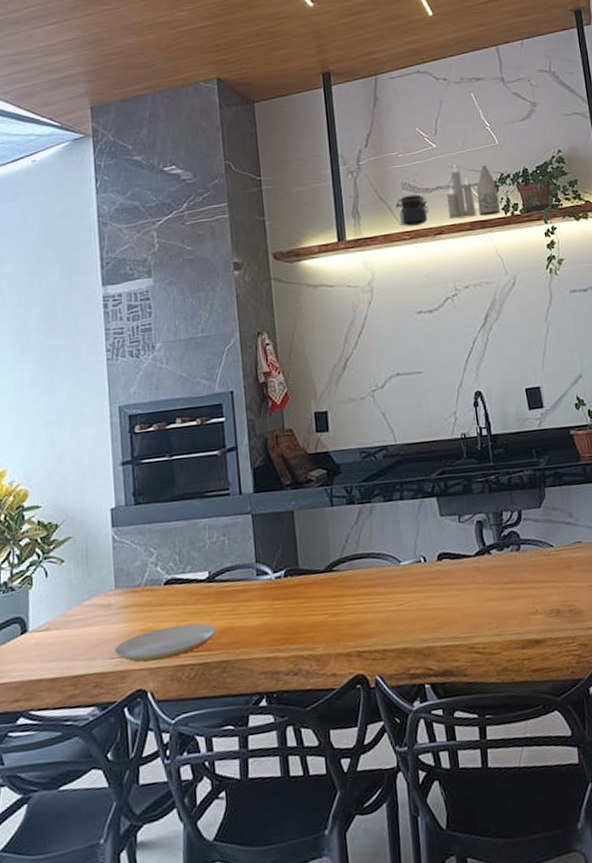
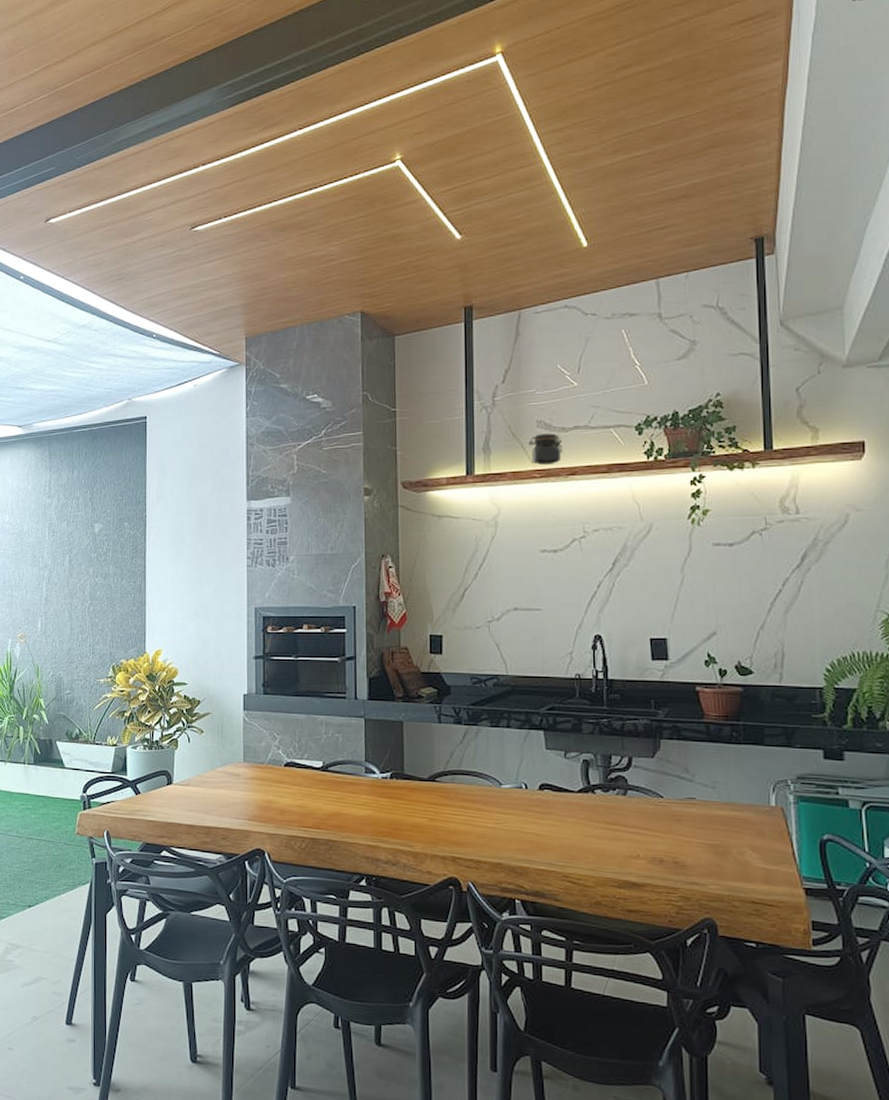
plate: present [114,623,217,662] -> none [240,802,327,828]
candle: present [447,165,477,220] -> none [583,404,615,461]
decorative bottle: present [476,165,500,216] -> none [618,406,642,460]

